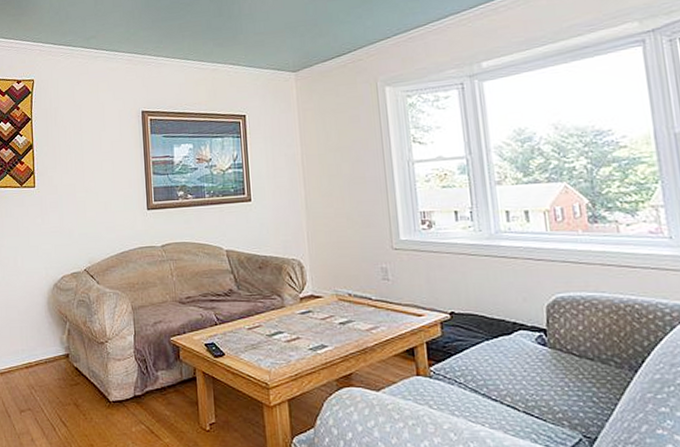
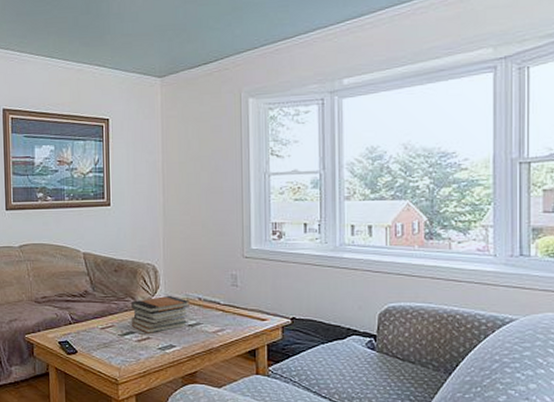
book stack: none [278,291,339,333] -> present [131,295,189,333]

